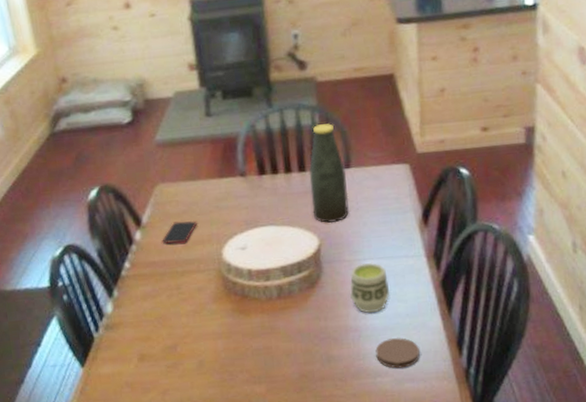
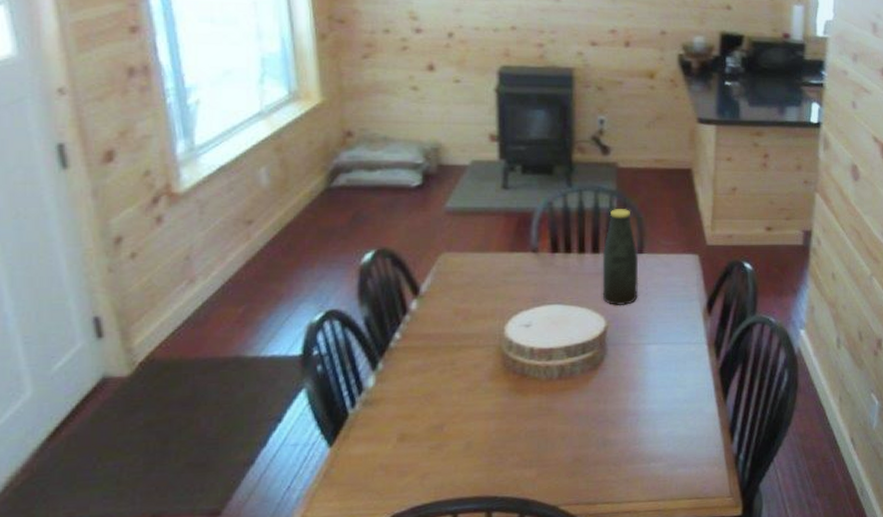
smartphone: present [162,220,198,244] -> none [440,293,482,316]
cup: present [350,262,390,313] -> none [632,347,671,397]
coaster: present [375,337,420,369] -> none [652,422,694,454]

